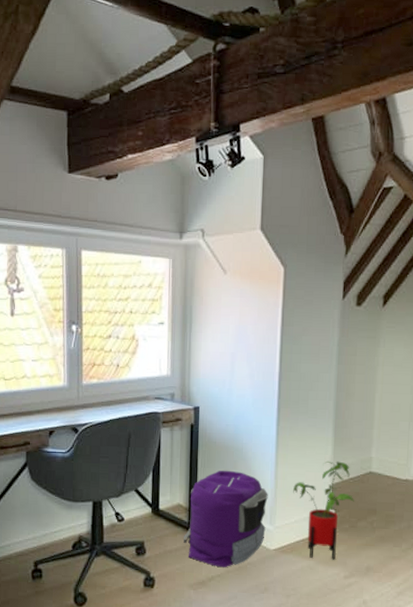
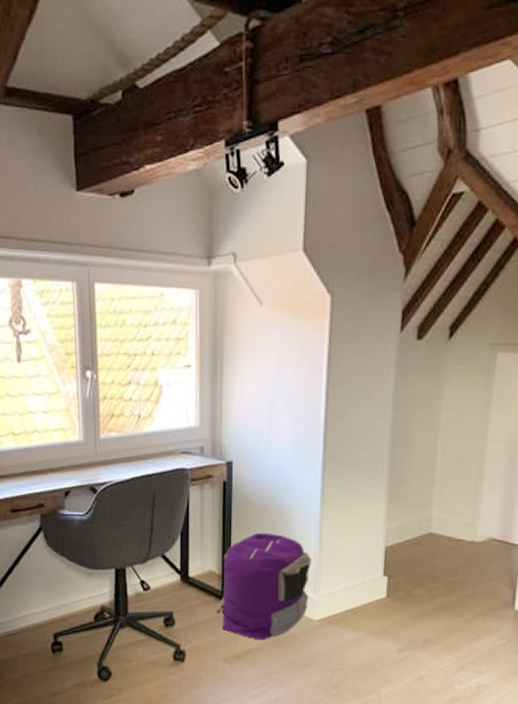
house plant: present [292,461,354,560] -> none [339,521,411,632]

